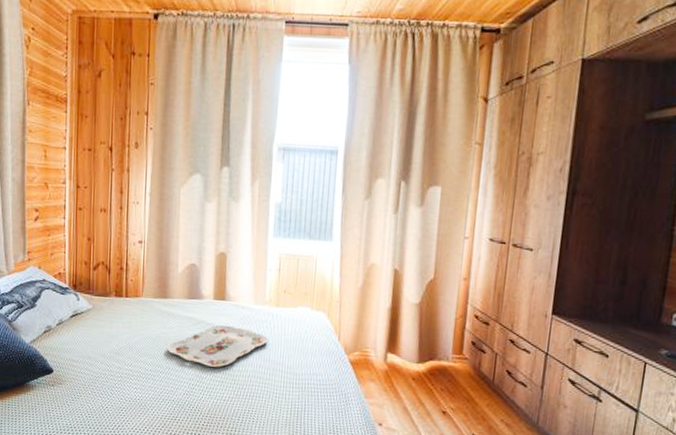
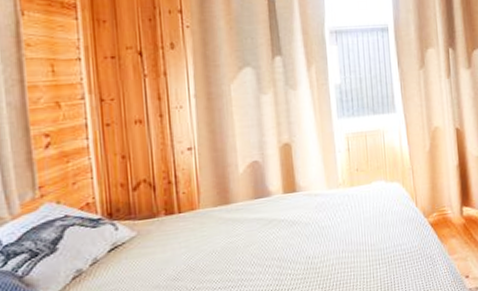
serving tray: present [168,325,268,367] -> none [237,216,347,267]

